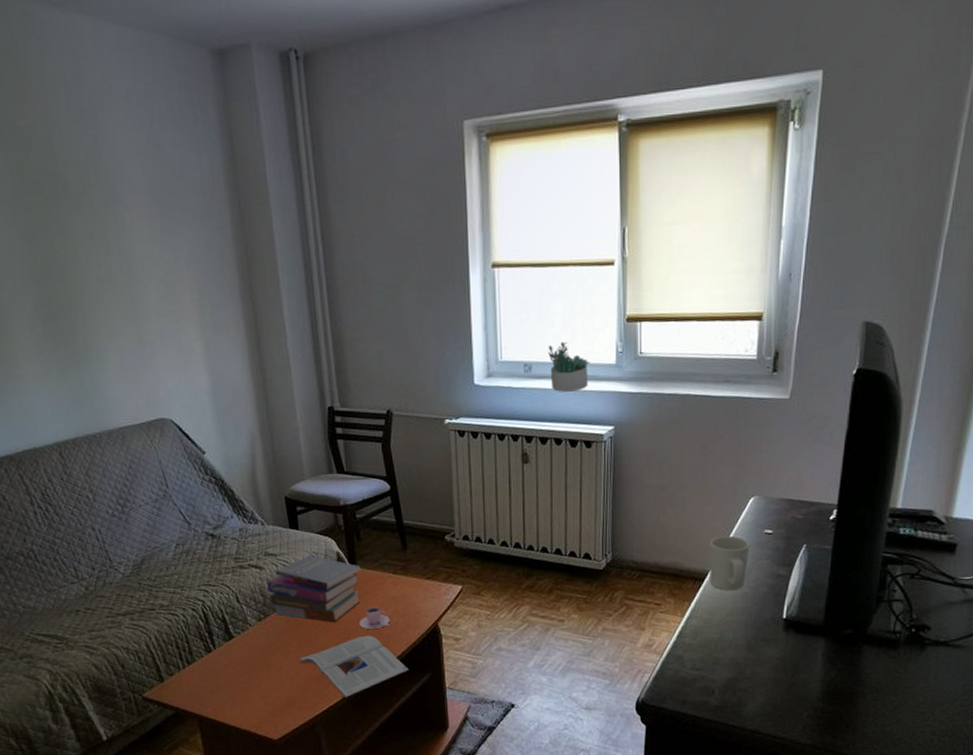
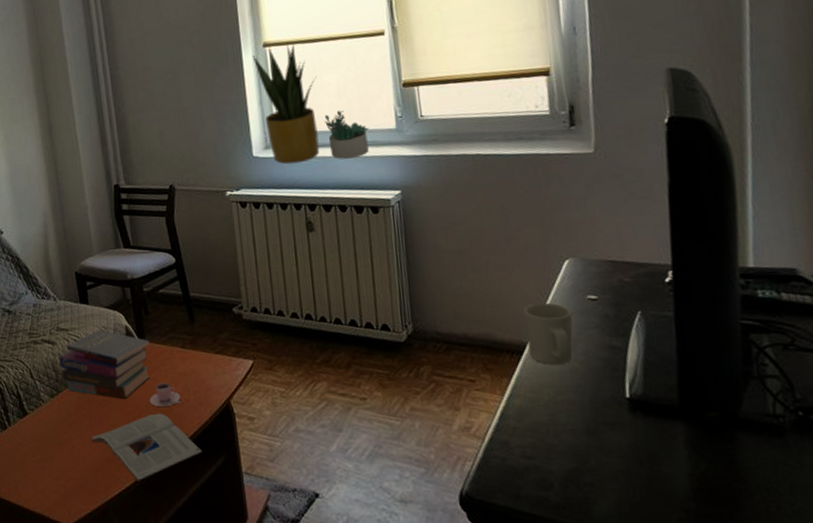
planter: none [480,264,544,395] -> present [252,42,320,165]

